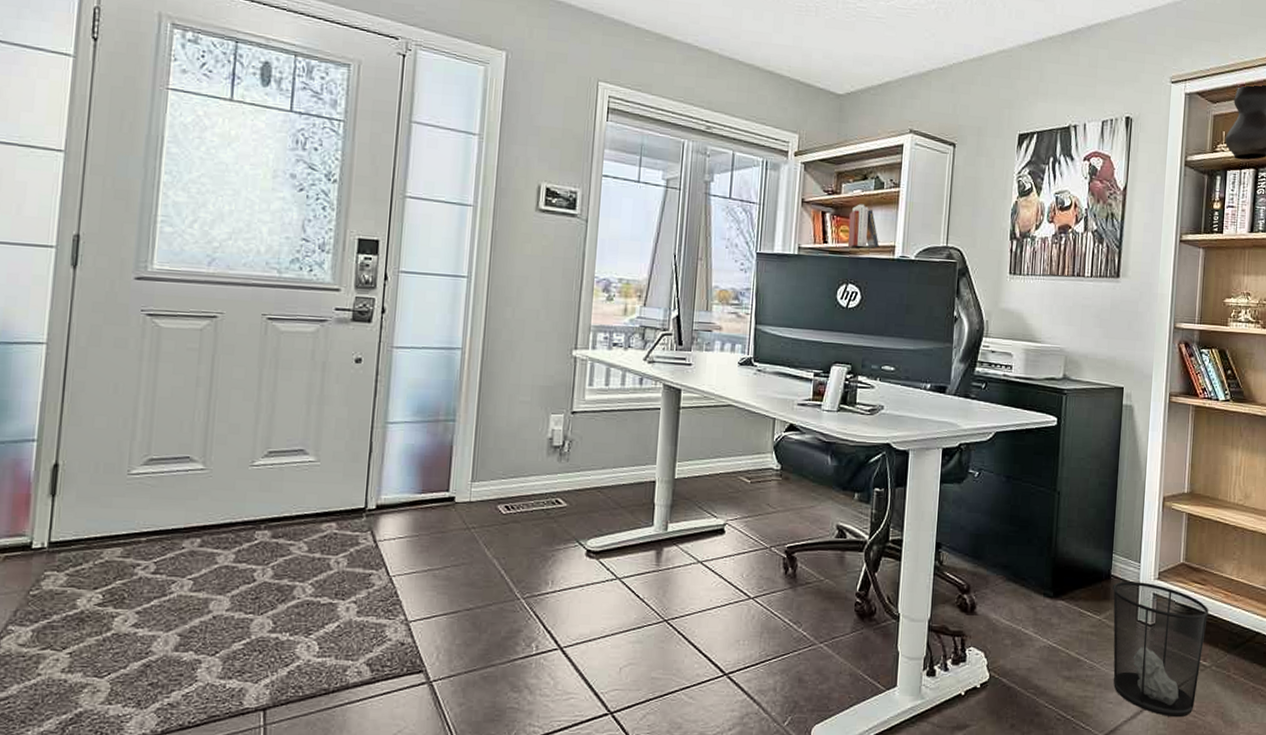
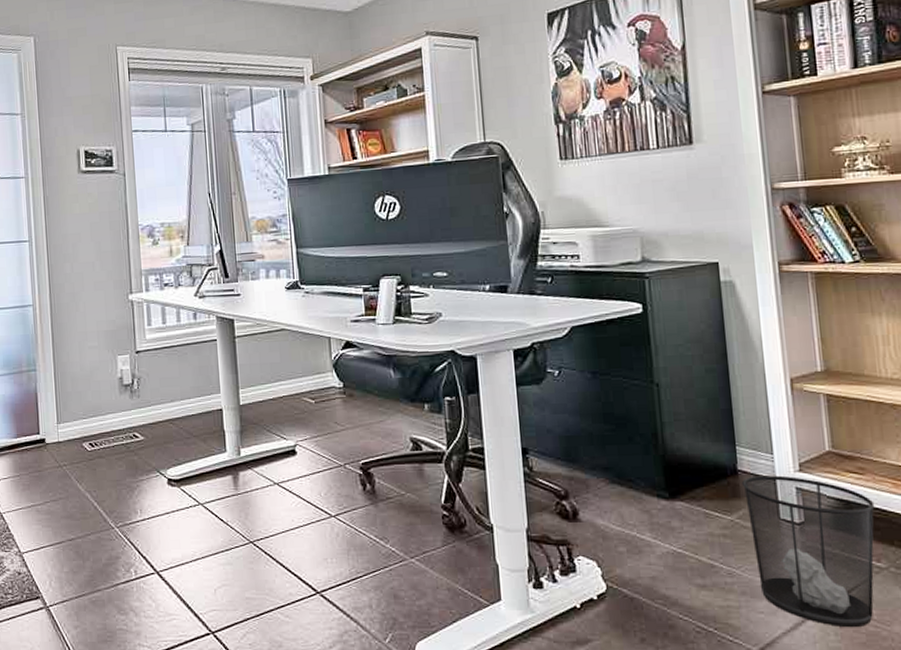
books: present [847,204,879,250] -> none [375,114,411,160]

